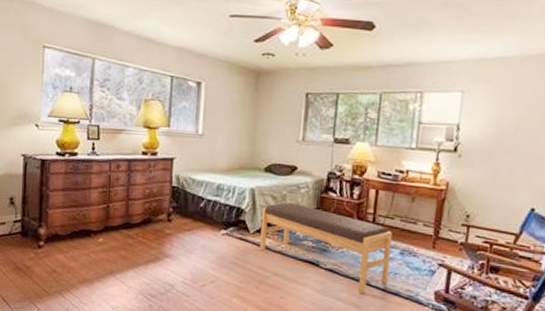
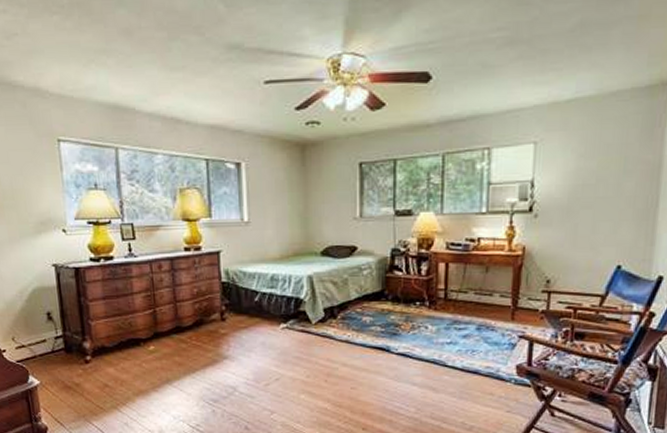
bench: present [259,202,393,293] -> none [323,287,467,375]

